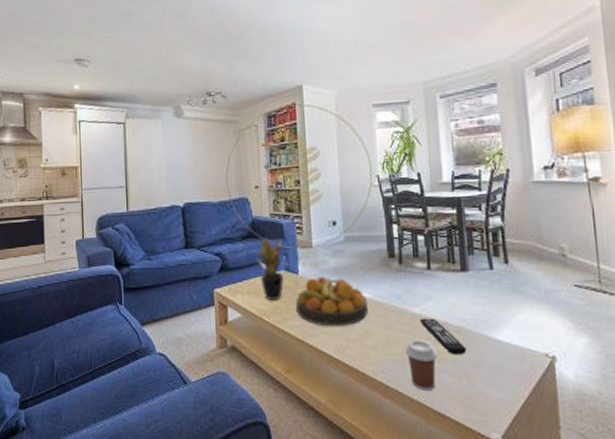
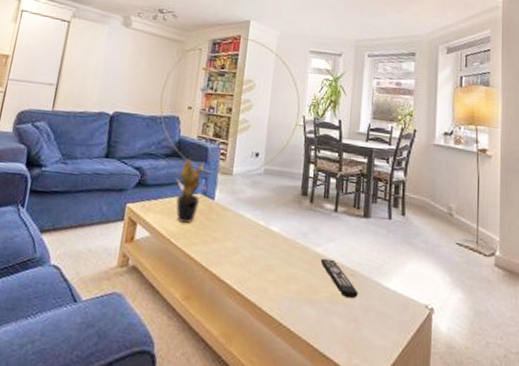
fruit bowl: present [296,276,369,326] -> none [206,204,276,258]
coffee cup: present [405,339,438,390] -> none [302,278,332,332]

